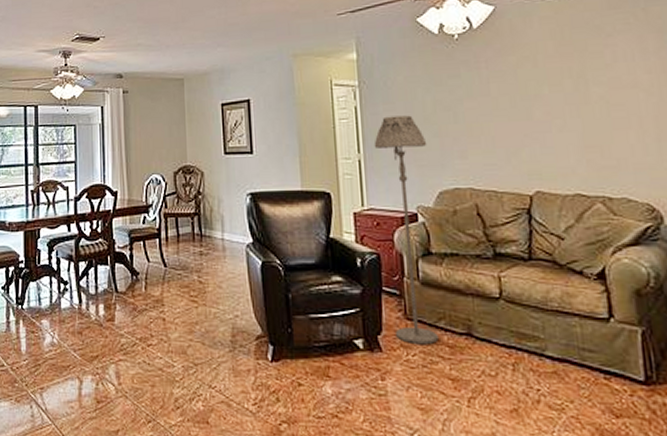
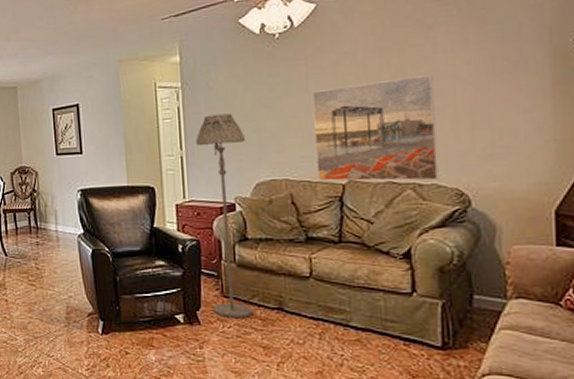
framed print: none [493,83,630,194] -> present [311,75,440,181]

